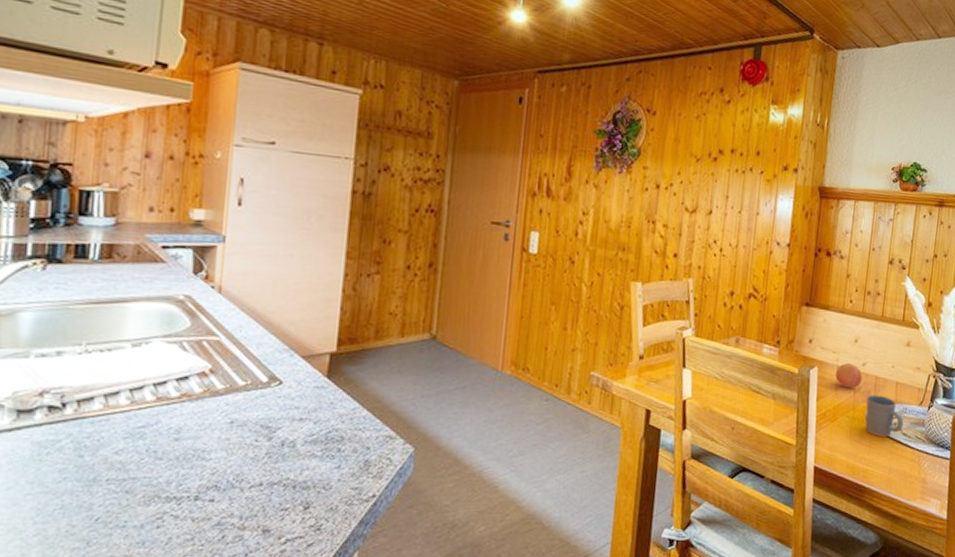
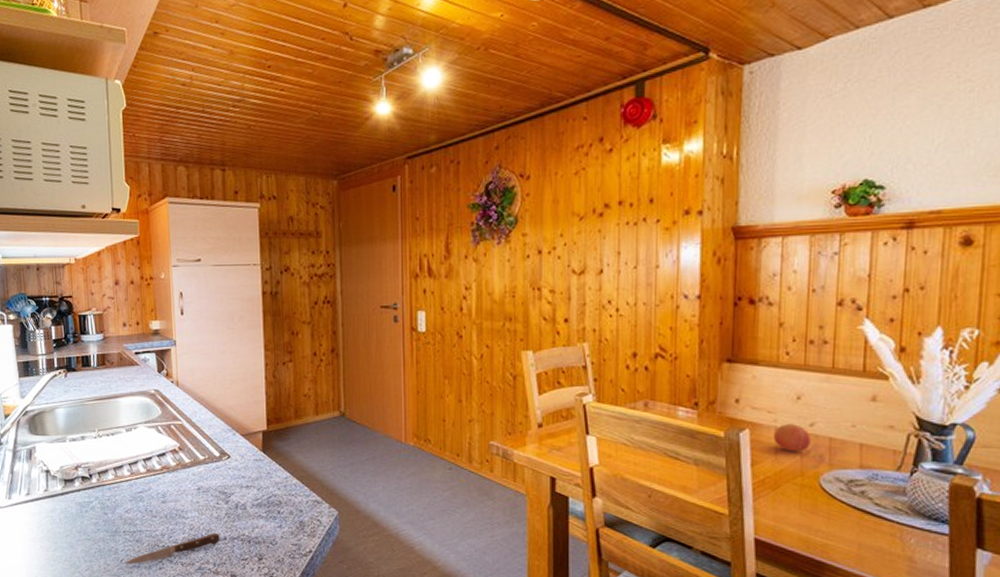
kitchen knife: none [103,477,254,524] -> present [126,532,220,565]
mug: present [865,394,904,437] -> none [818,458,875,507]

